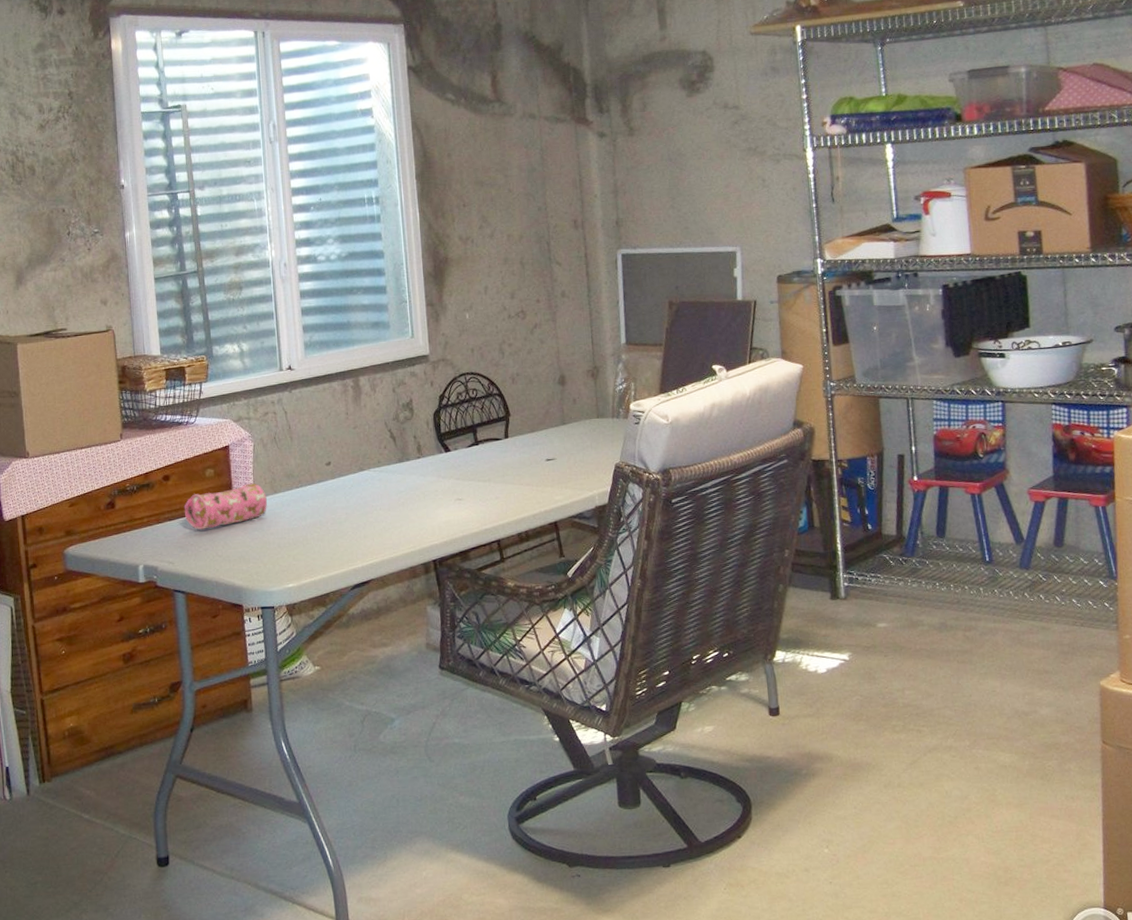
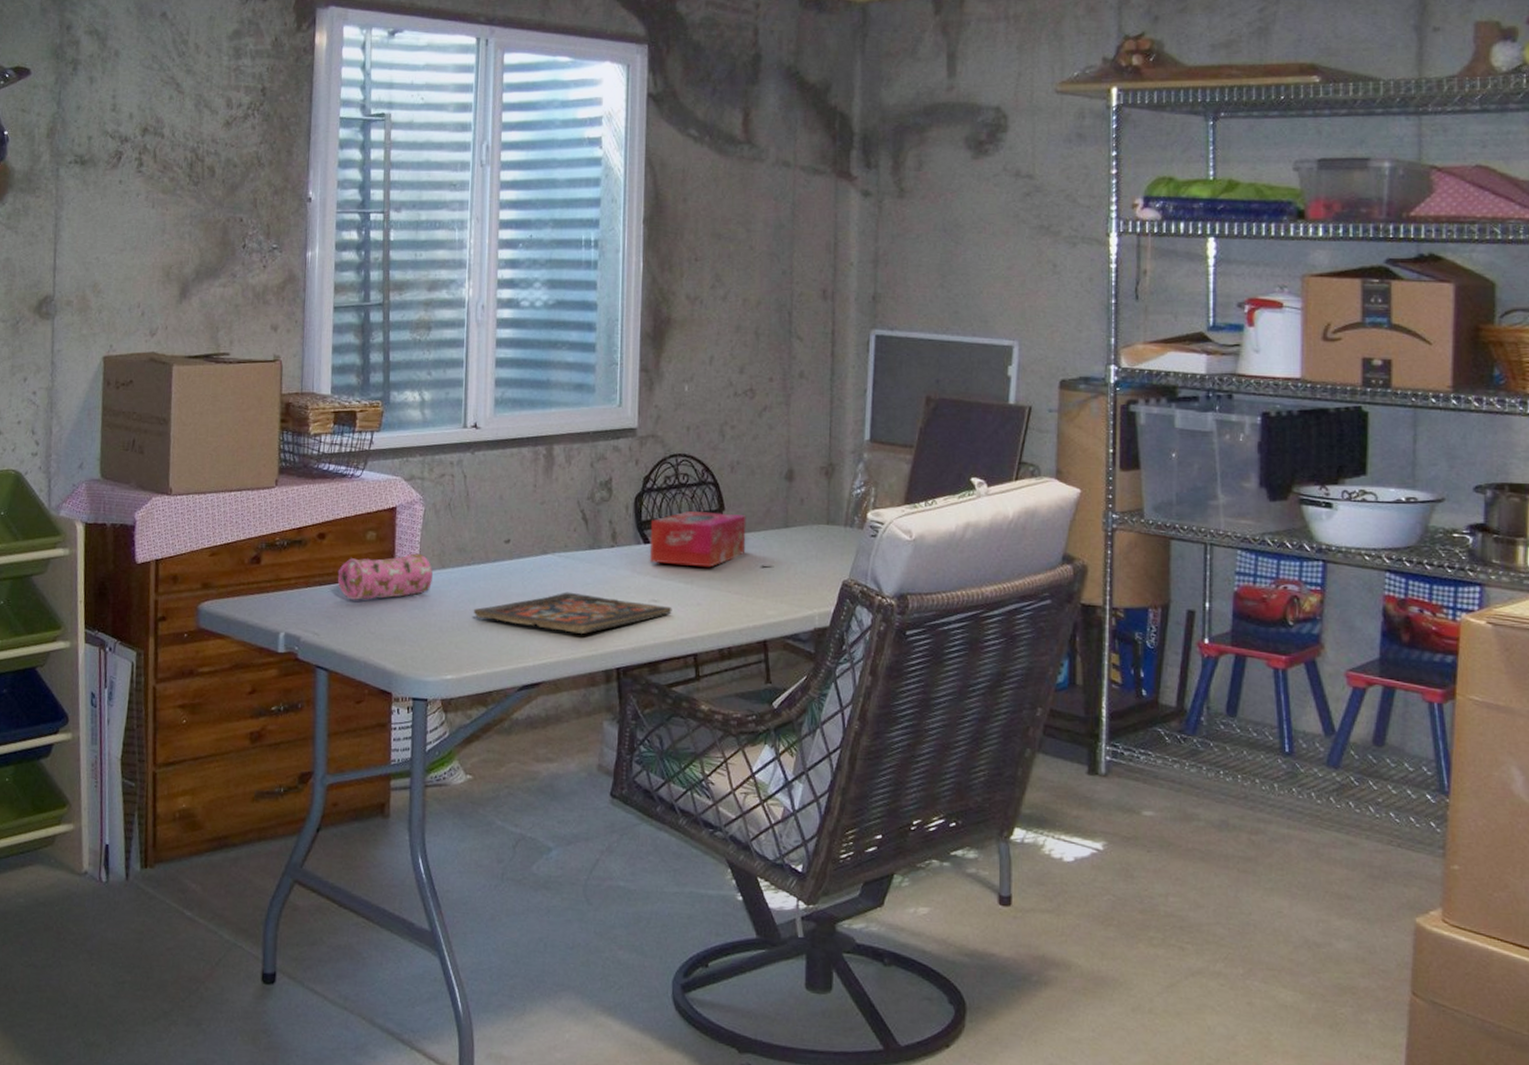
board game: none [305,500,475,536] -> present [473,592,672,635]
tissue box: none [449,418,532,467] -> present [649,511,747,568]

